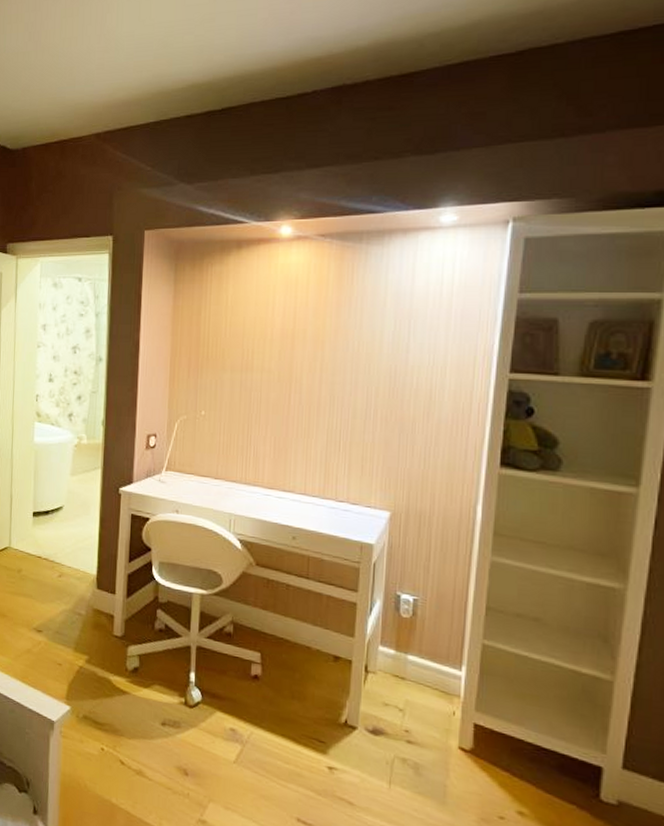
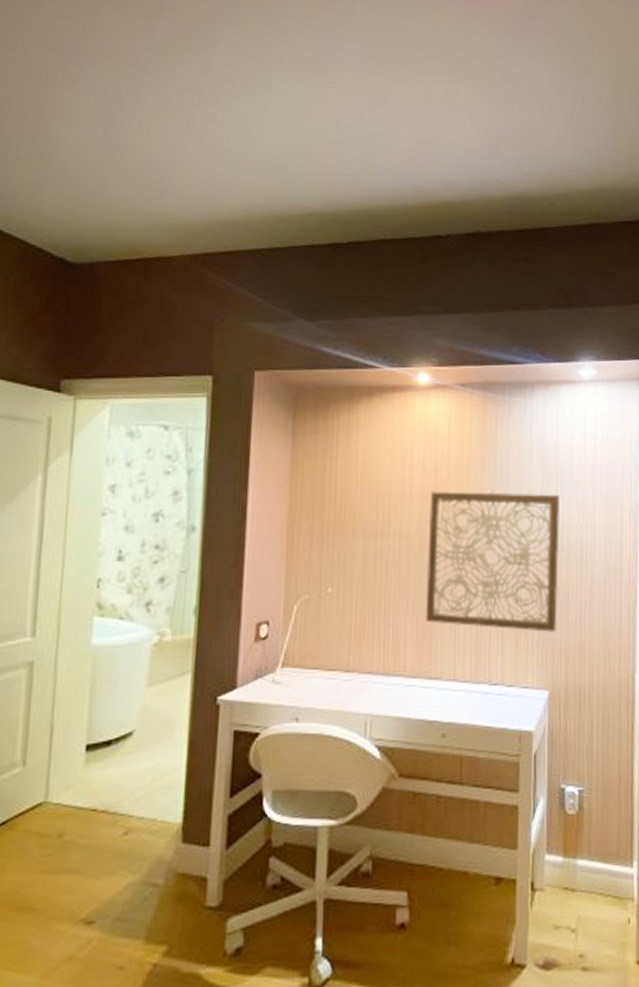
wall art: none [281,332,413,462] -> present [425,490,561,632]

